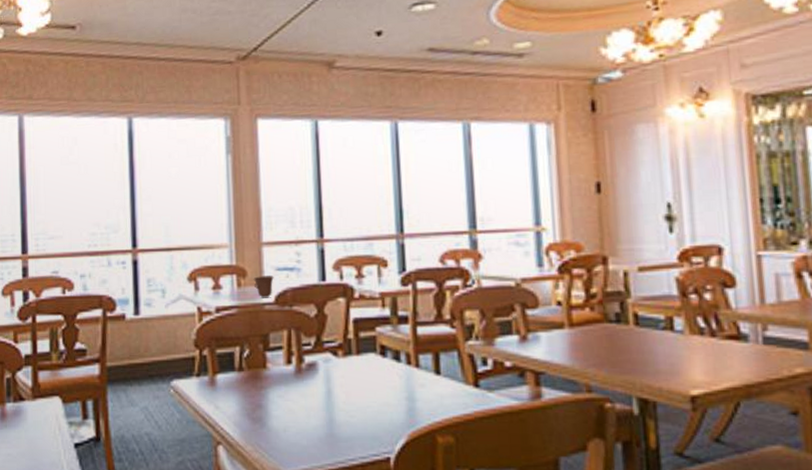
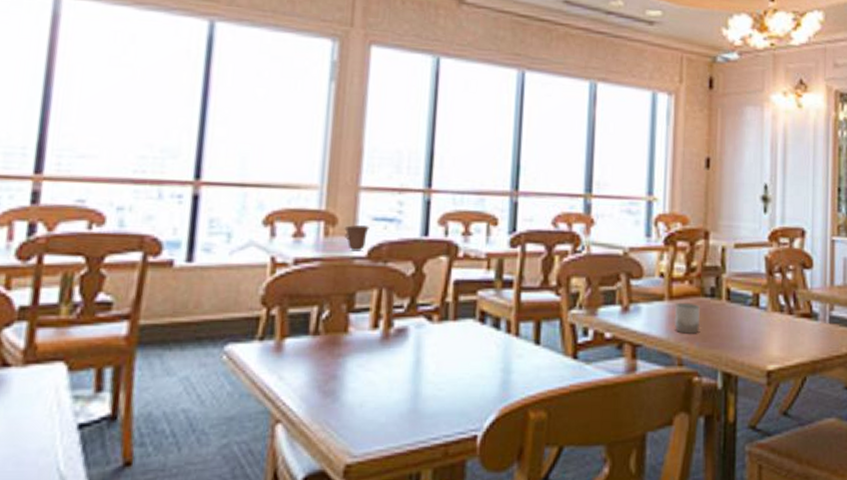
cup: none [577,329,607,360] -> present [675,302,700,334]

